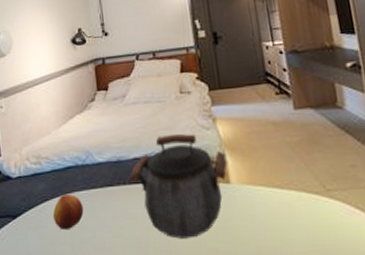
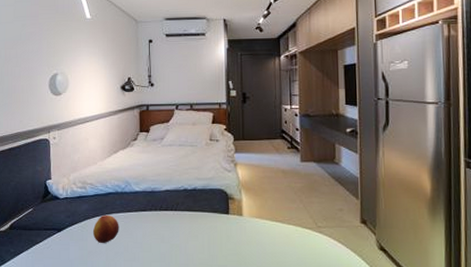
kettle: present [129,133,227,239] -> none [161,173,242,257]

